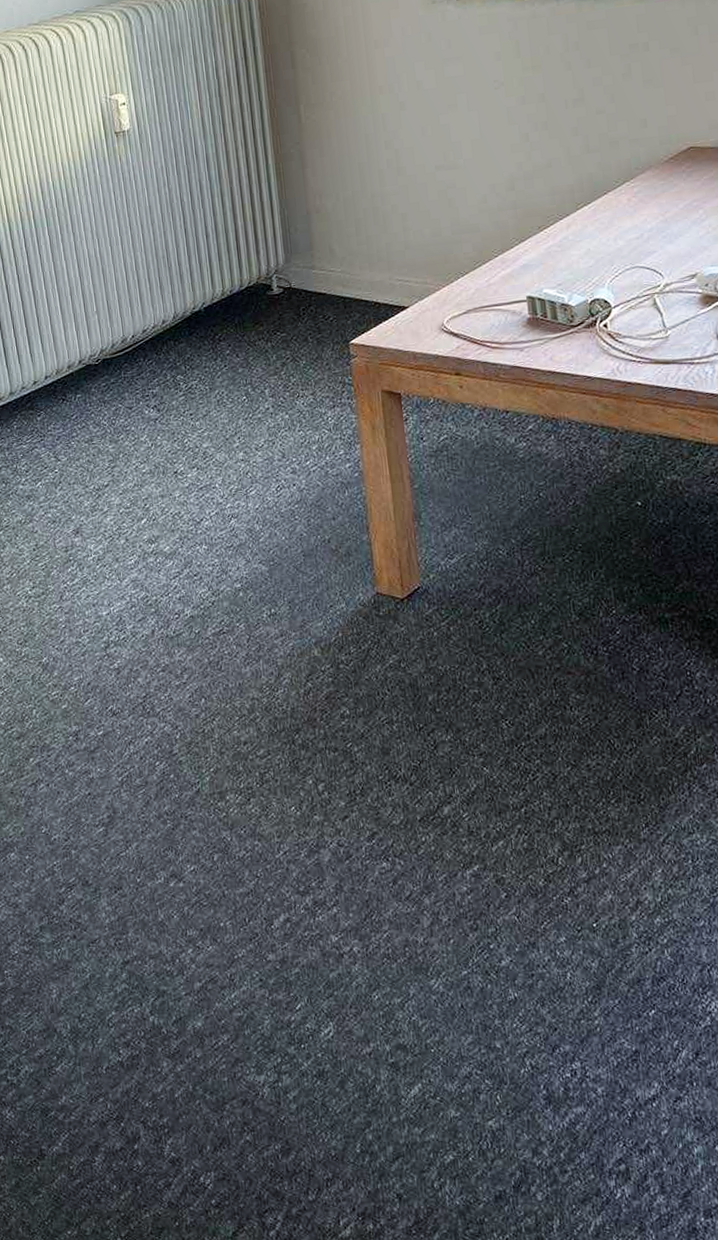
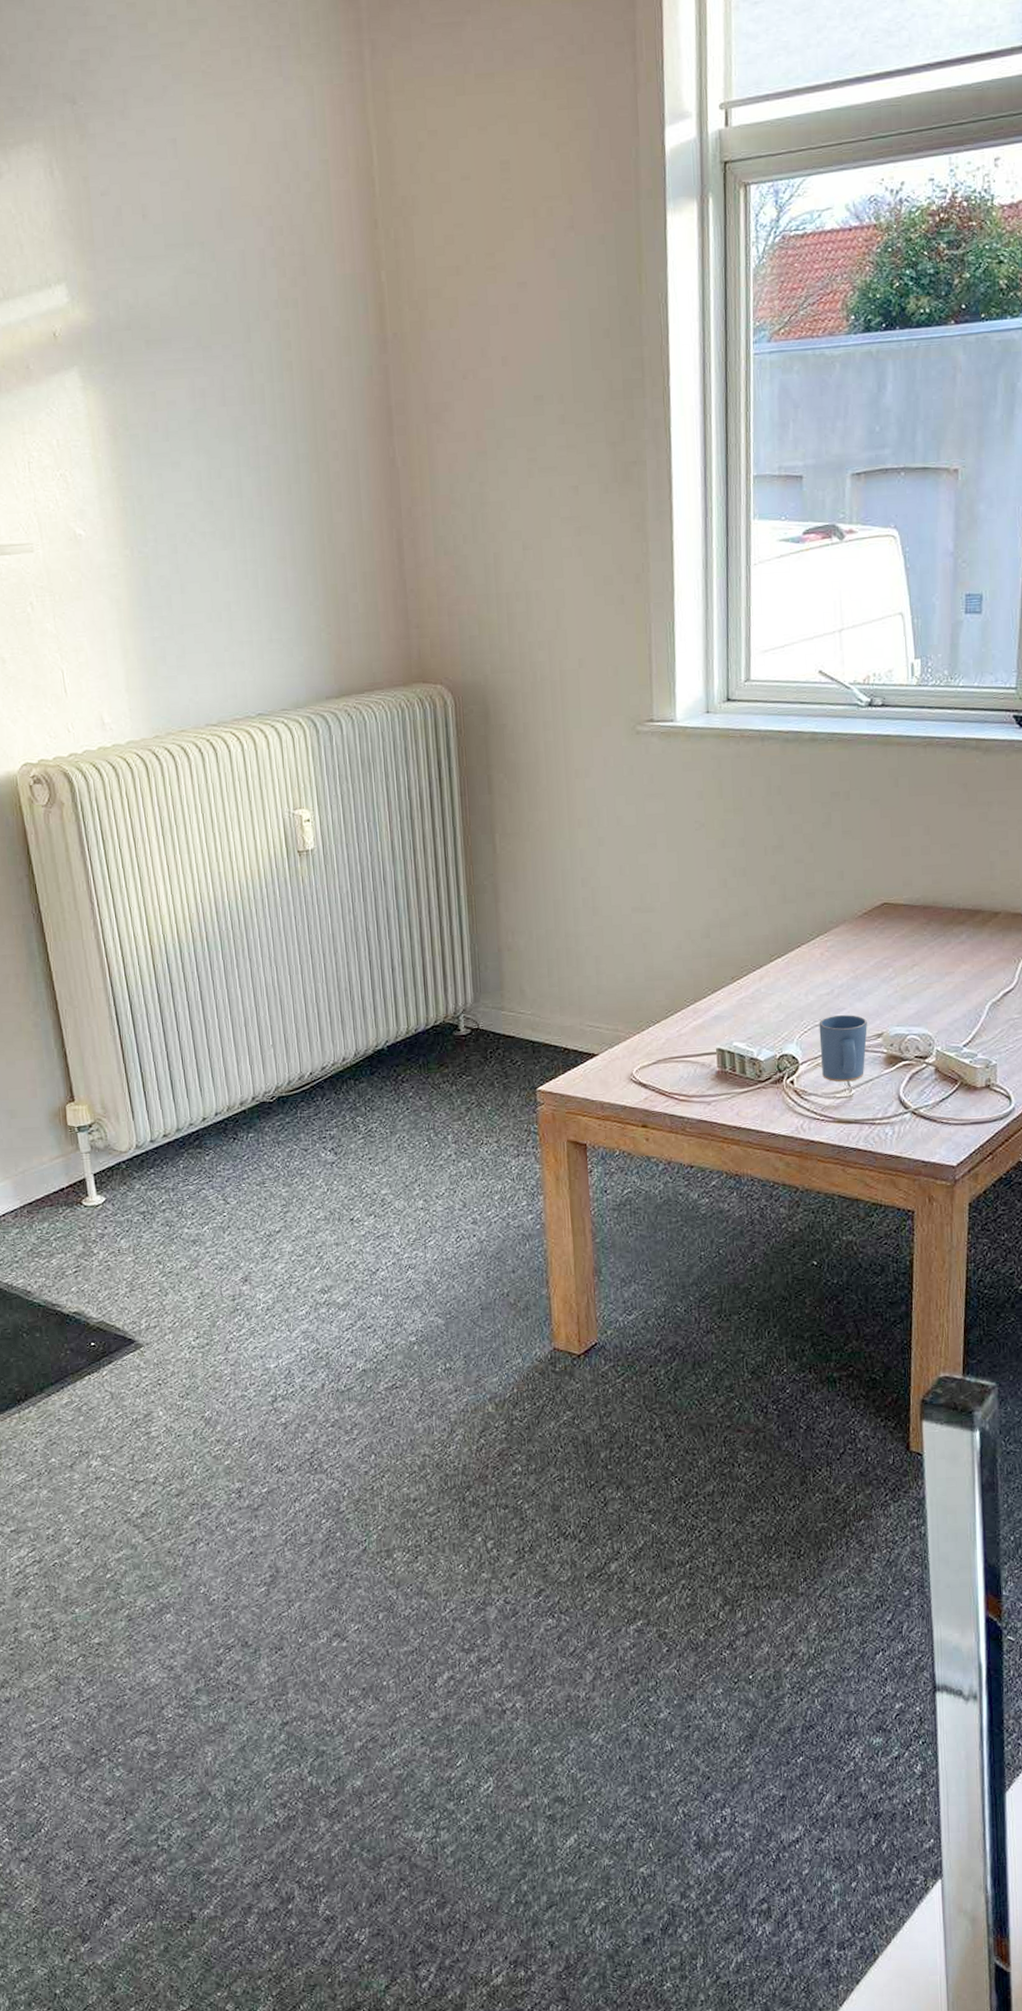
mug: none [630,257,680,324] -> present [819,1015,867,1082]

